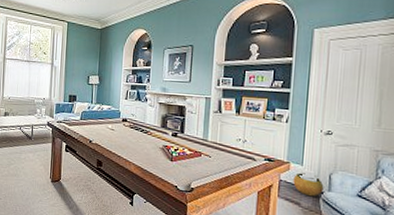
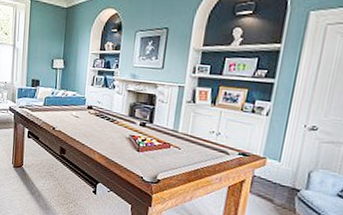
clay pot: present [293,172,324,198] -> none [267,169,302,195]

